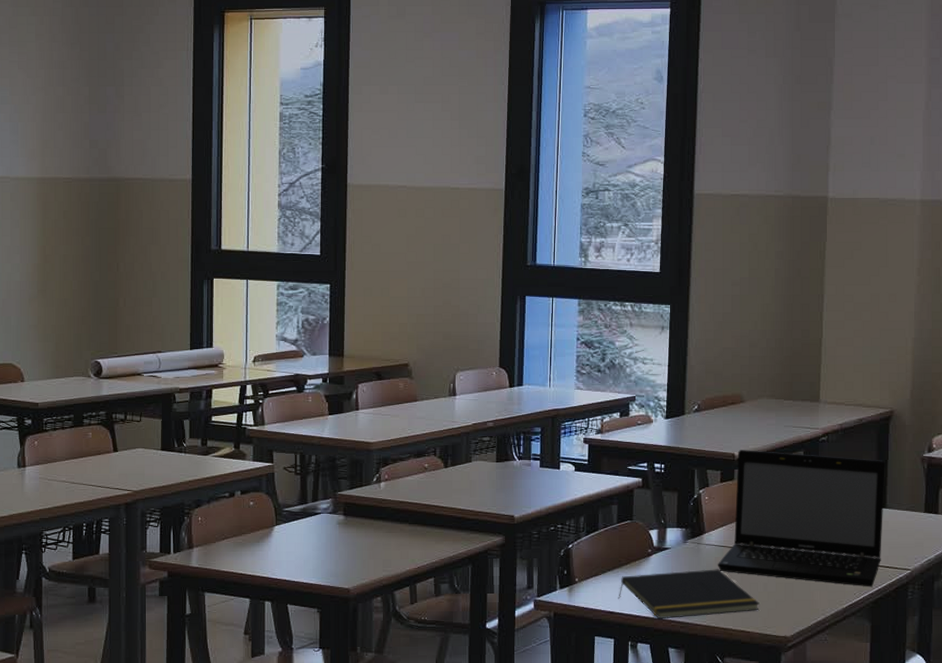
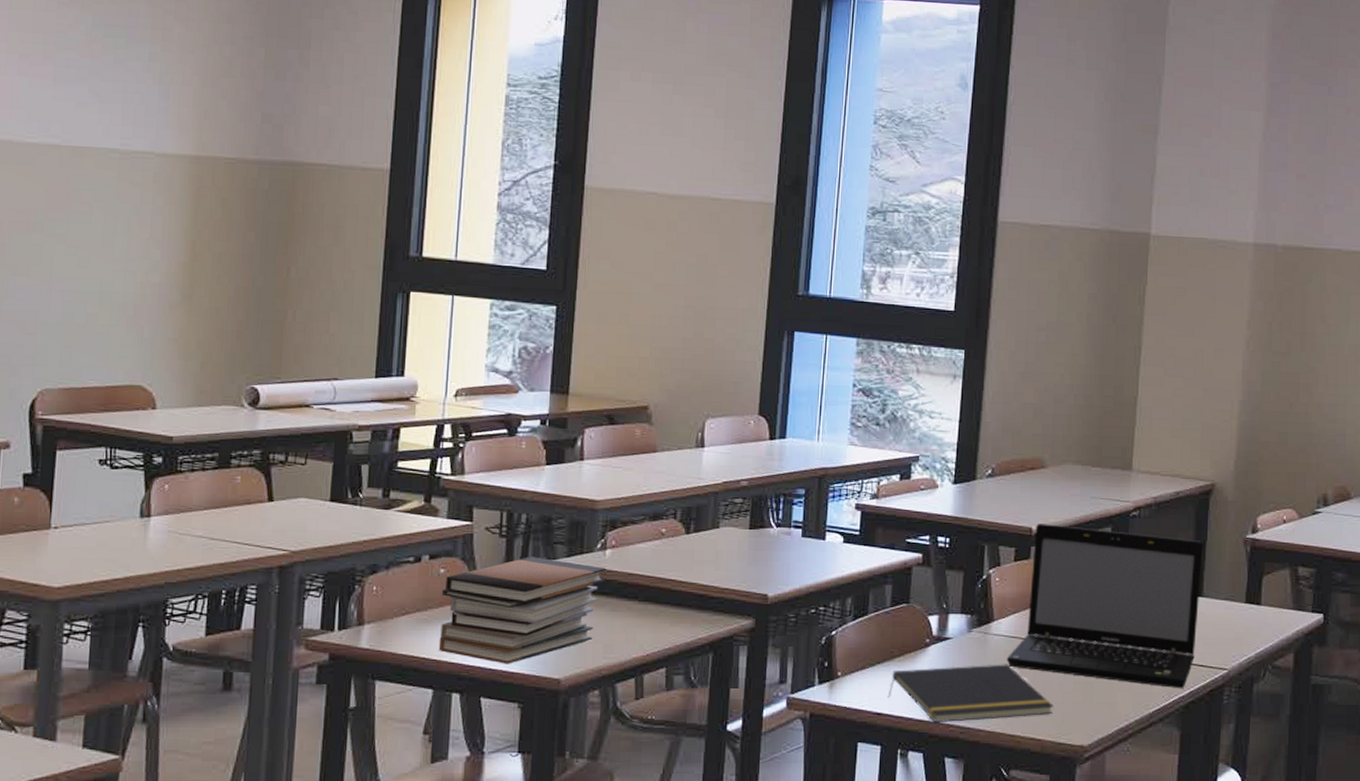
book stack: none [252,490,382,577] -> present [438,556,607,664]

